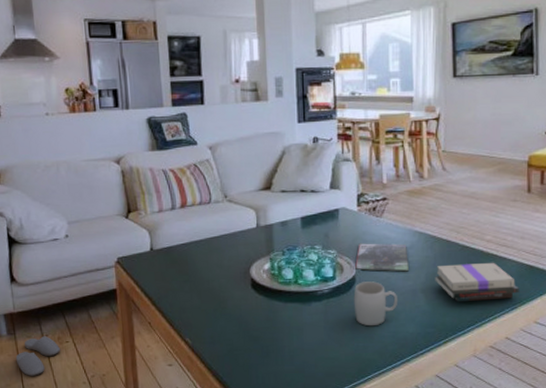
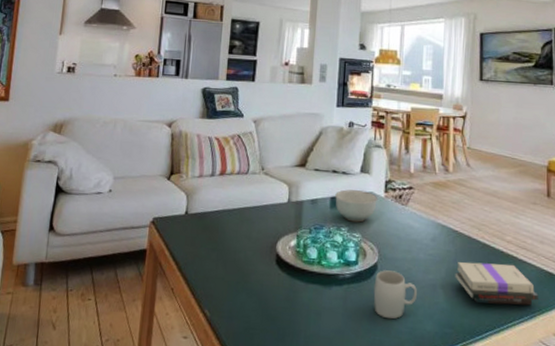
slippers: present [15,336,61,376] -> none [36,290,82,333]
bowl: none [306,207,350,239] -> present [335,189,377,223]
magazine: present [355,243,409,272] -> none [378,230,430,265]

